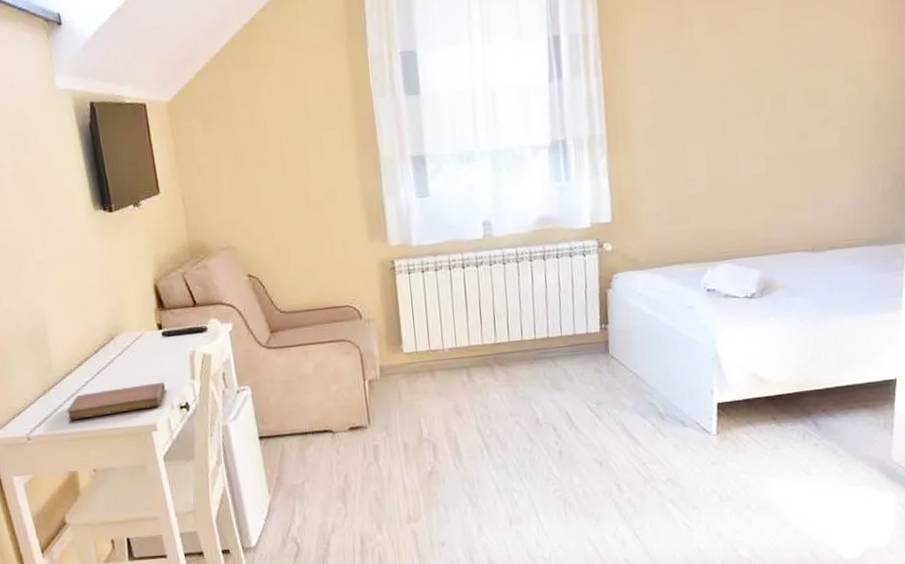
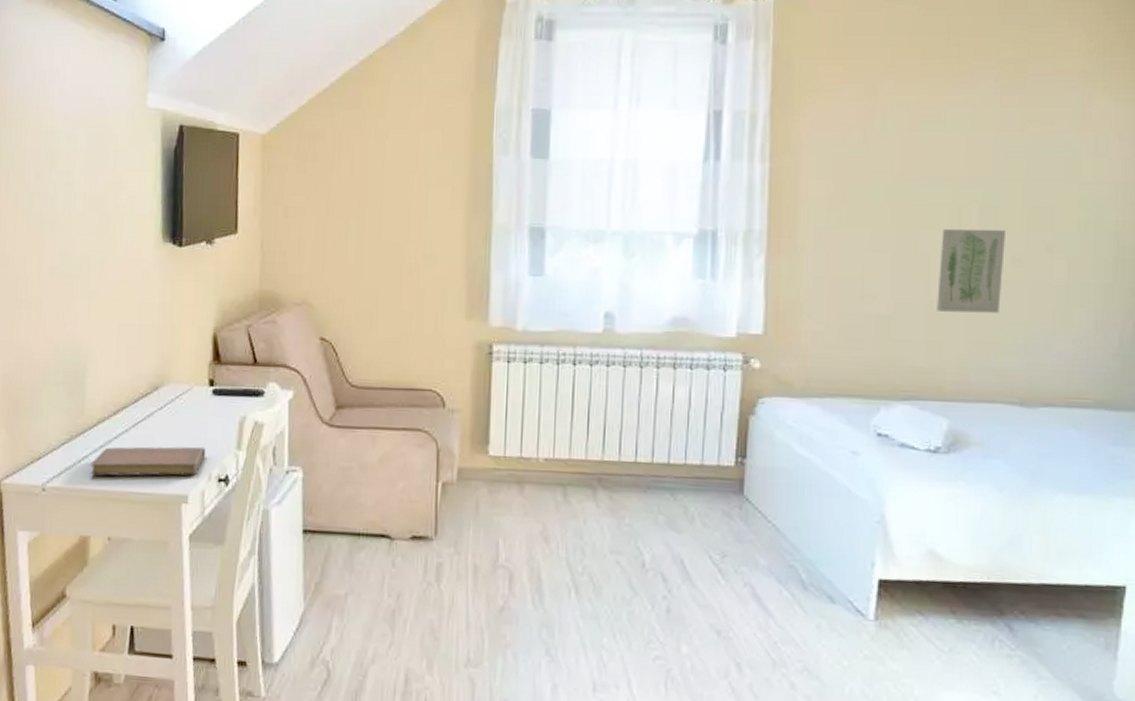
wall art: none [743,110,793,184] -> present [937,228,1005,313]

